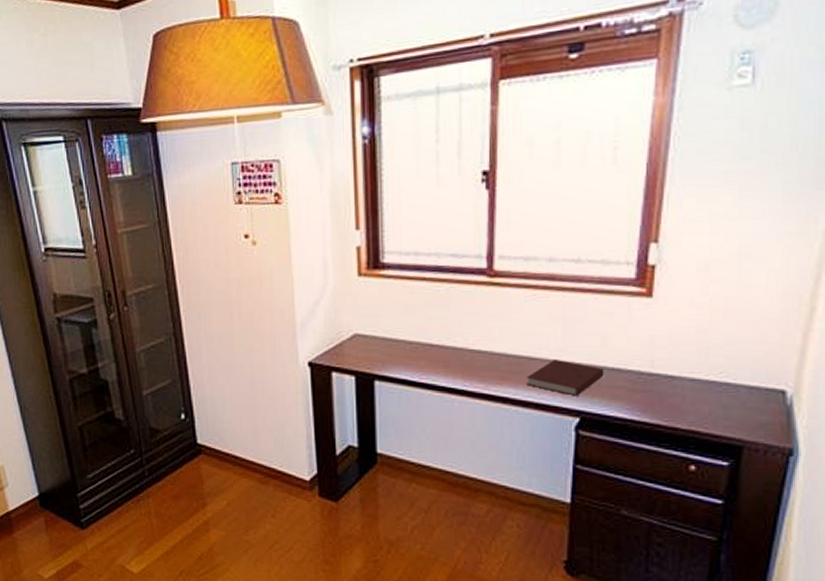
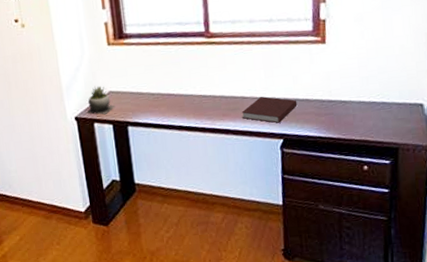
succulent plant: none [323,325,361,362] -> present [86,86,116,115]

